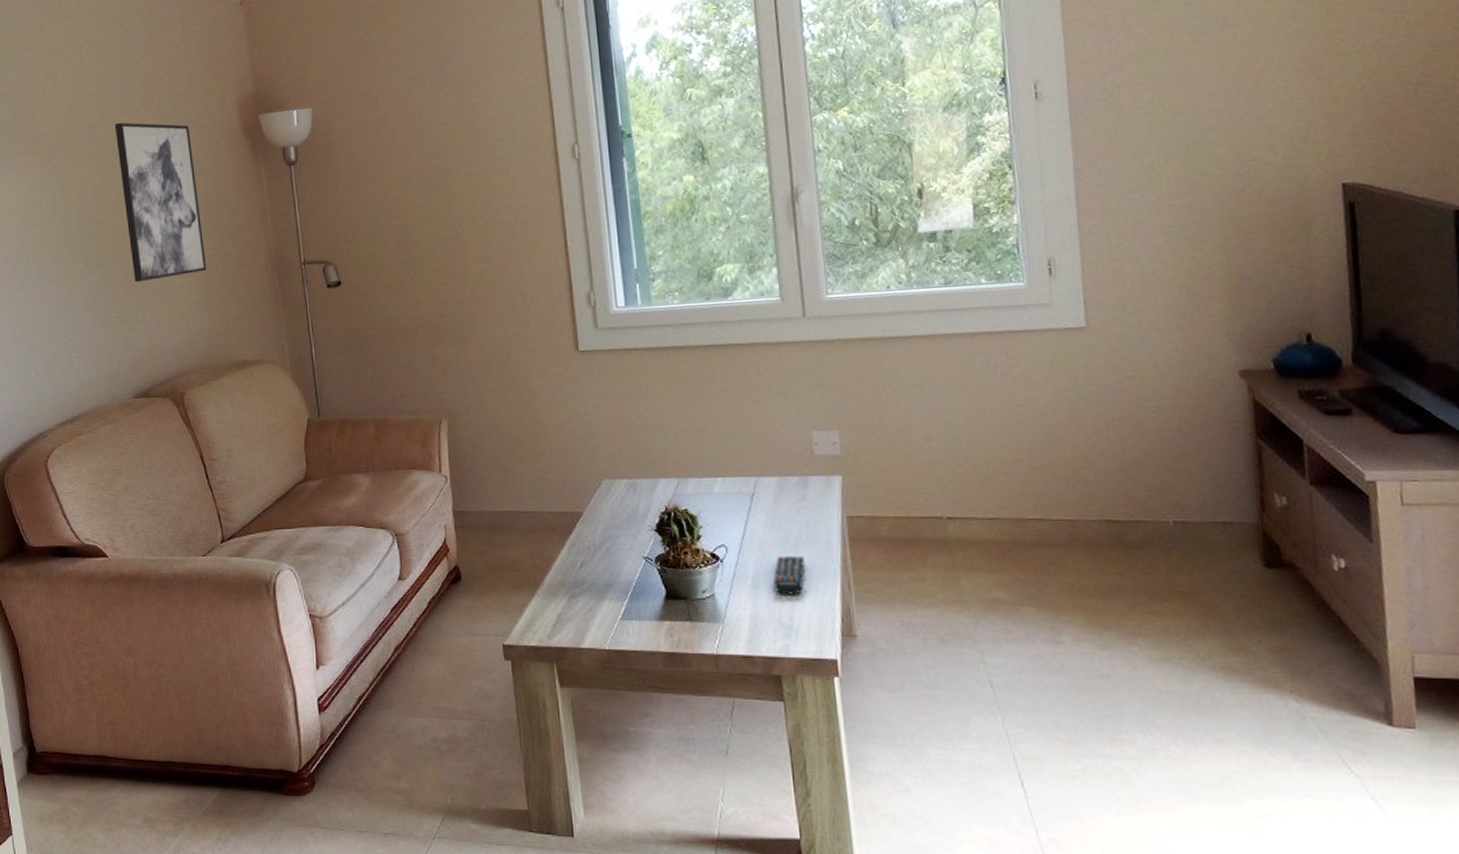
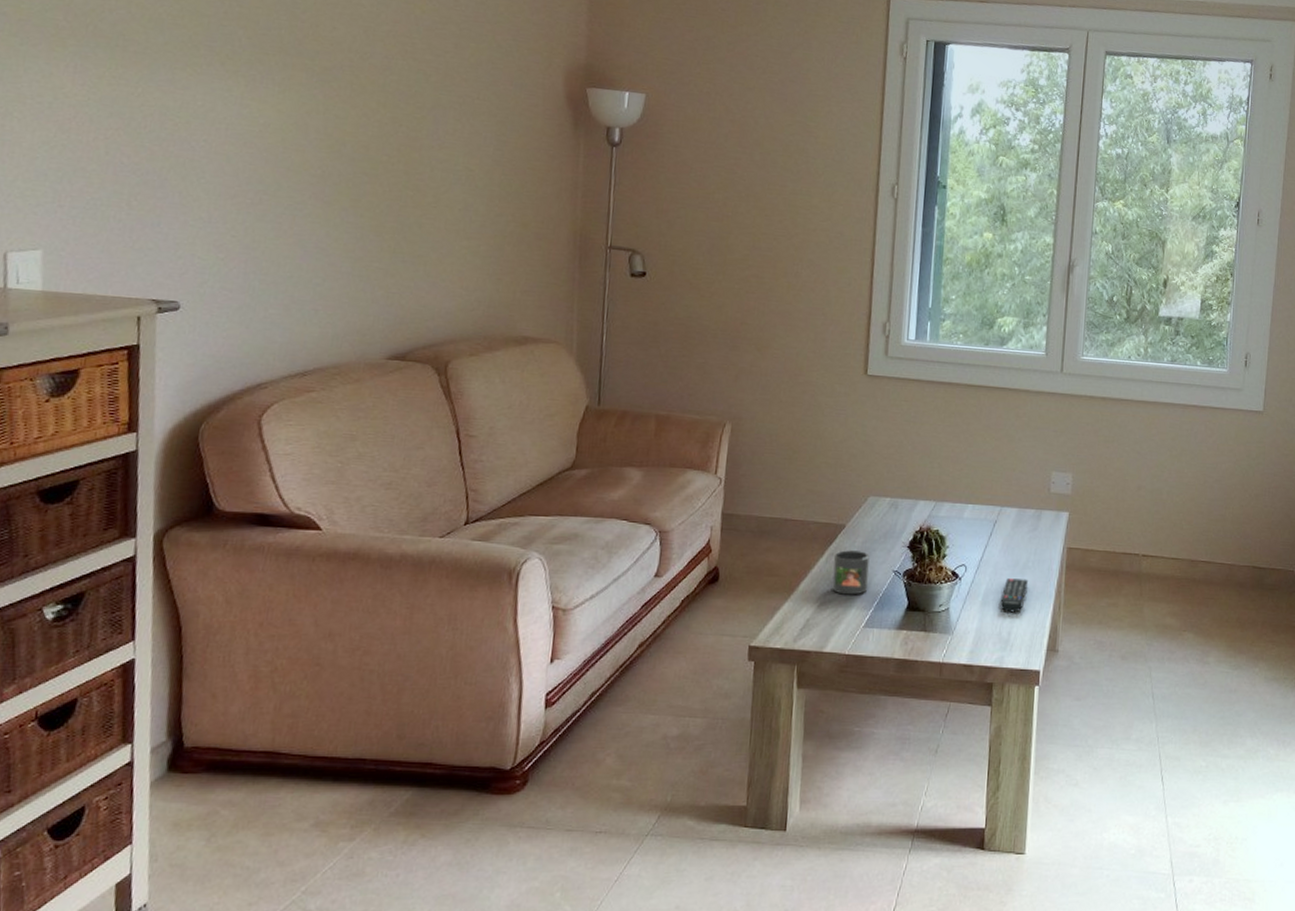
wall art: present [114,122,207,283] -> none [410,60,506,237]
mug: none [575,538,619,586] -> present [832,550,870,595]

